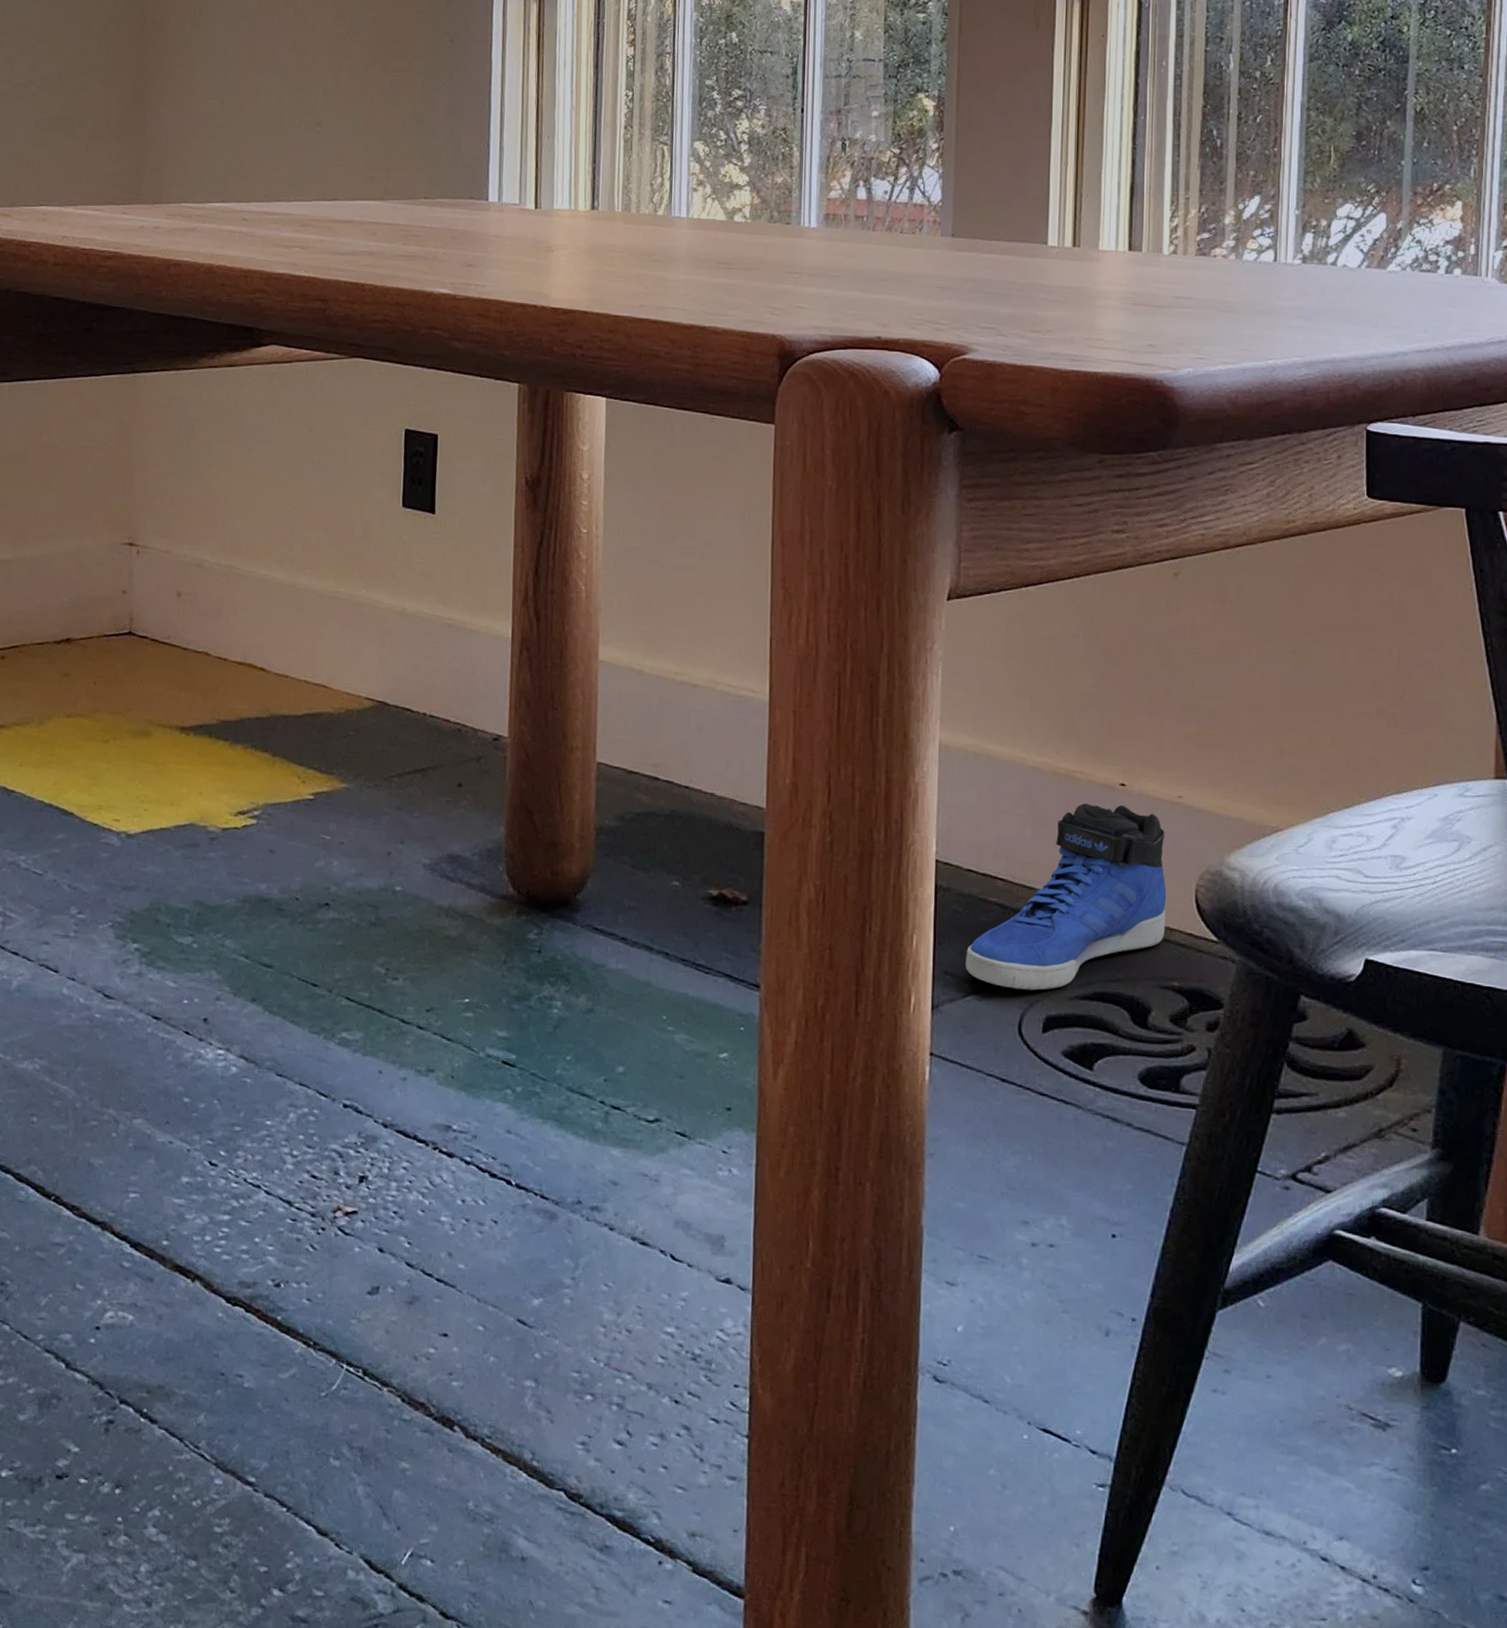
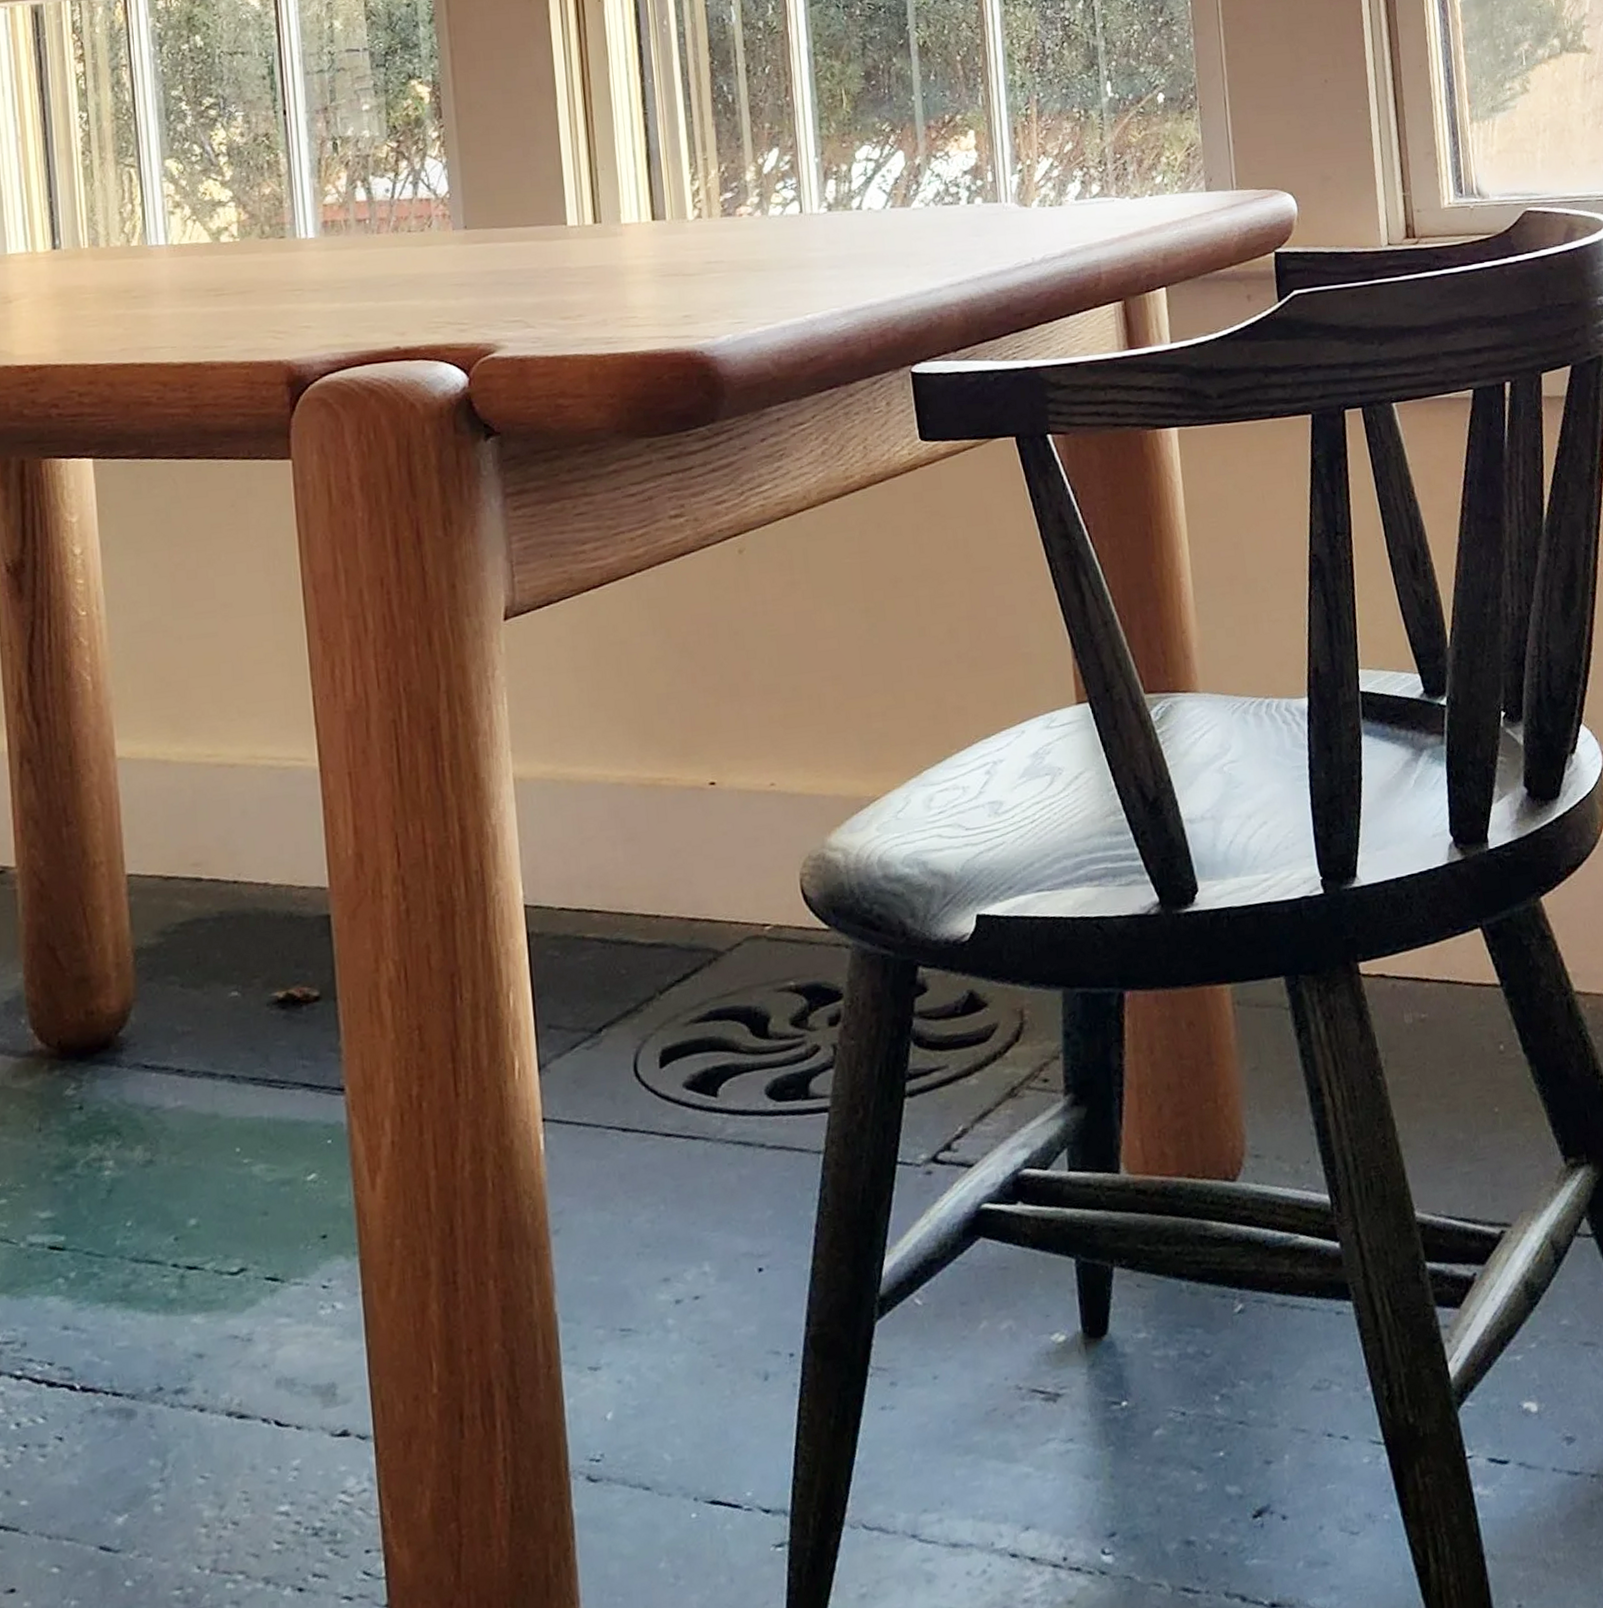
sneaker: present [965,803,1167,991] -> none [568,805,775,1029]

